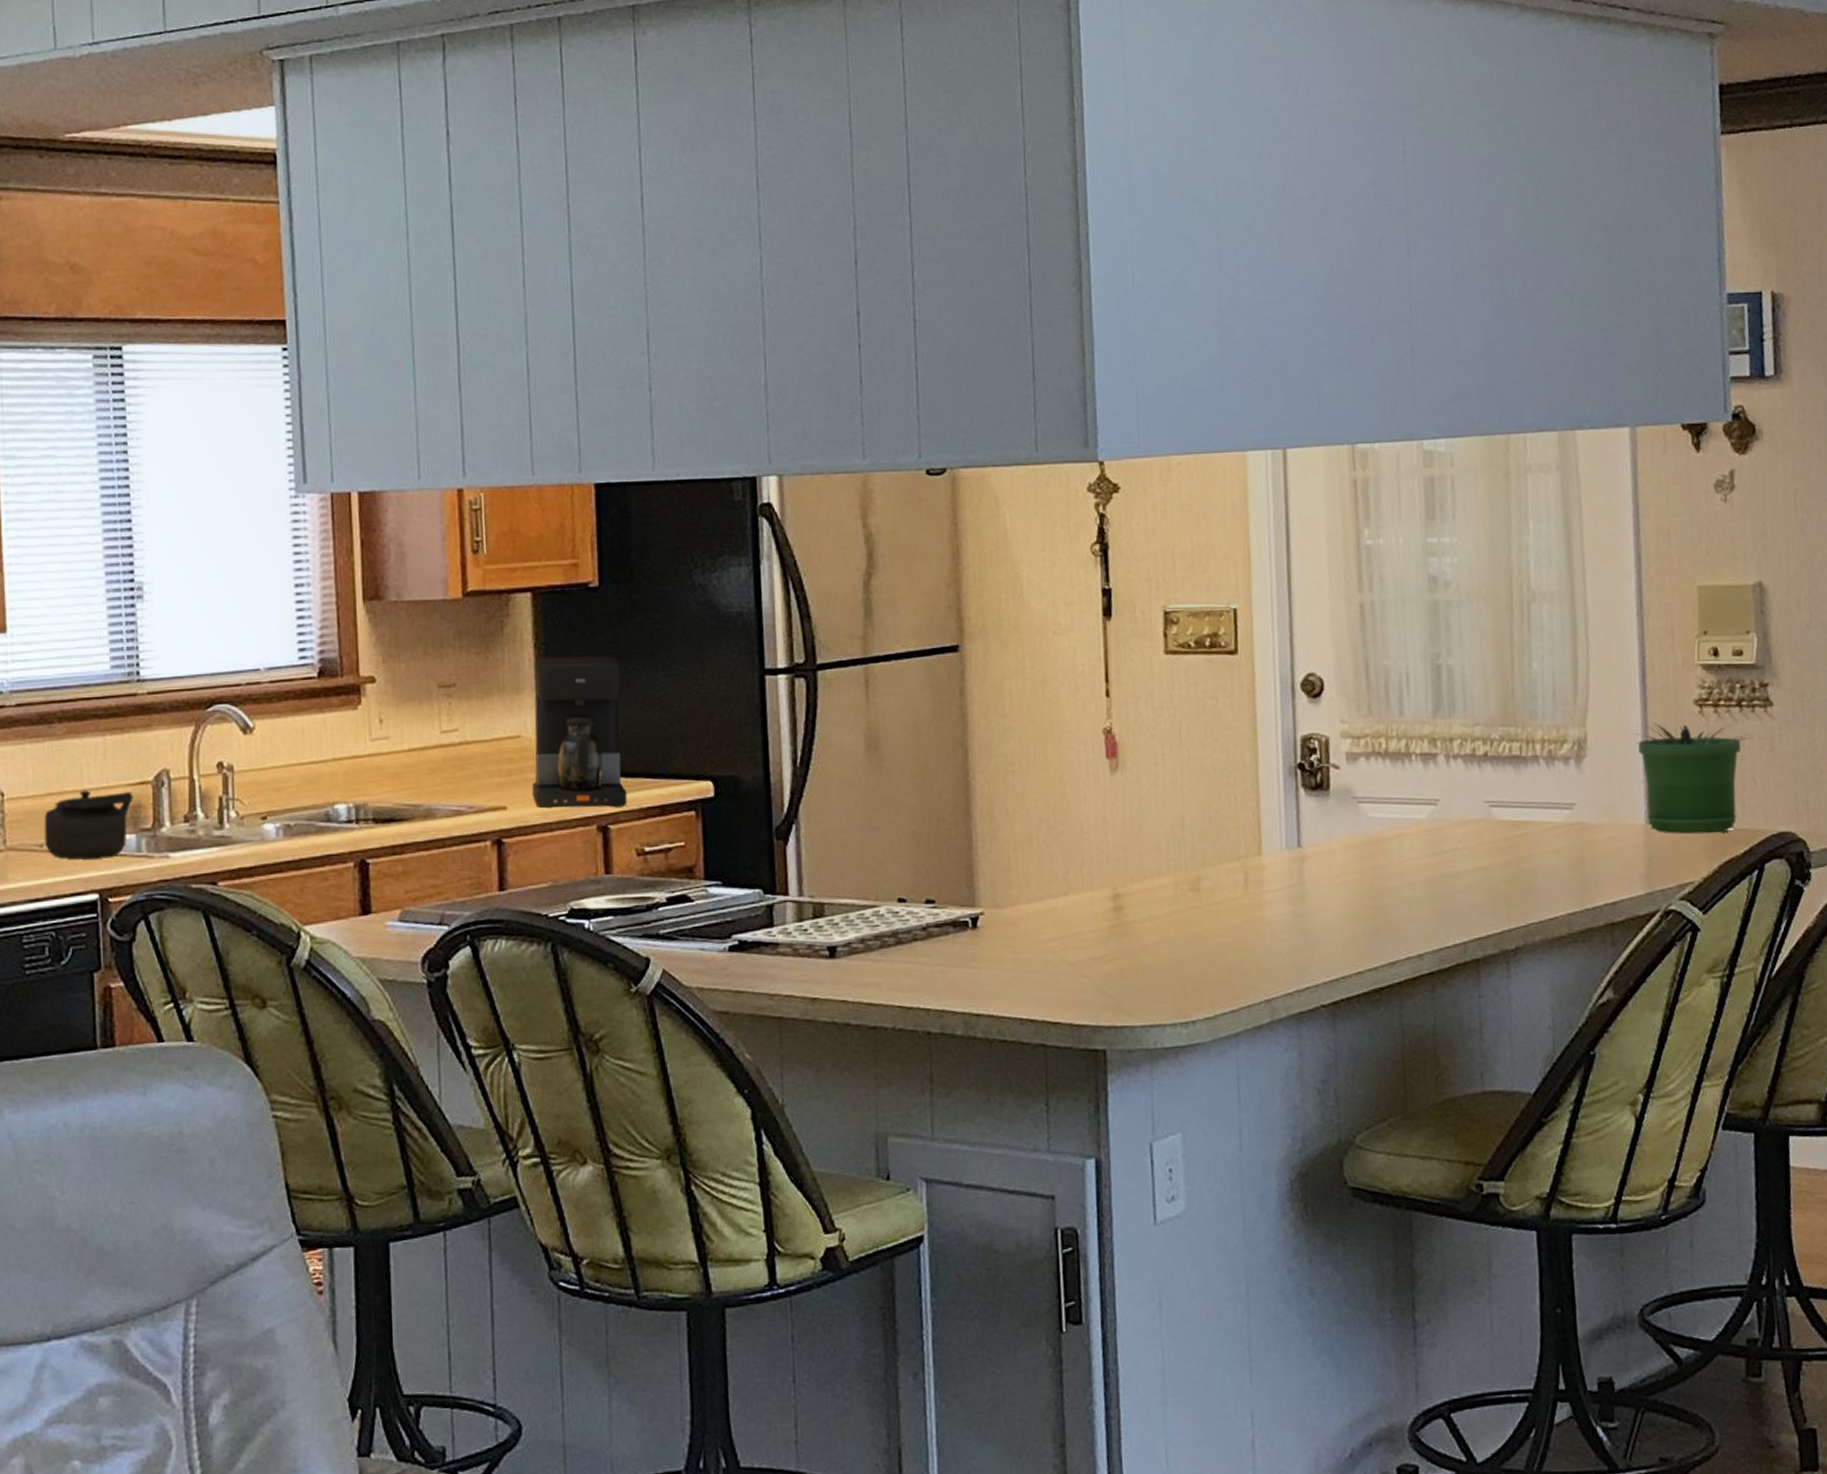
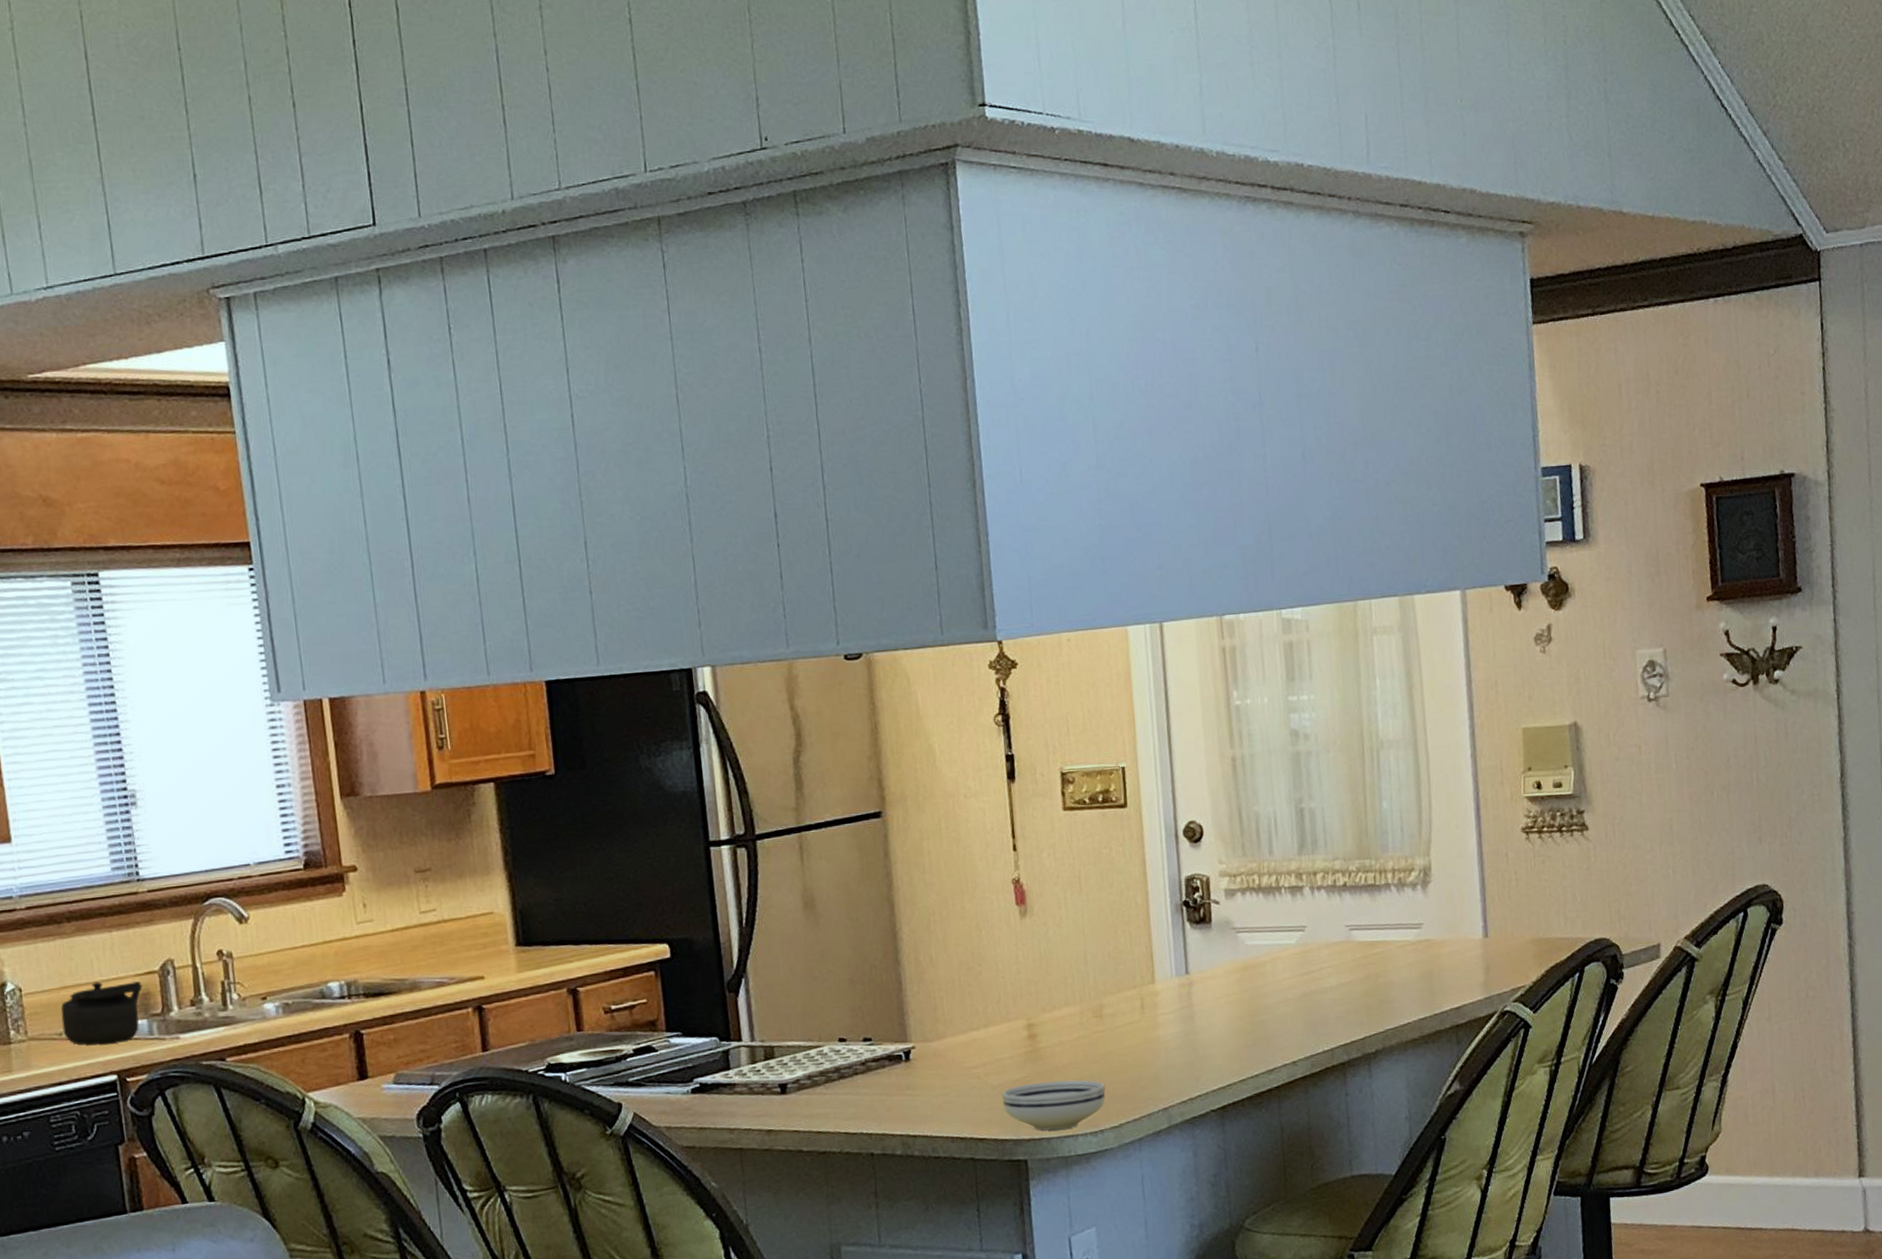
coffee maker: present [531,655,627,809] -> none [501,836,593,976]
bowl: none [1079,961,1200,1018] -> present [1001,1080,1106,1130]
planter: present [1635,722,1765,835] -> none [1472,846,1583,946]

